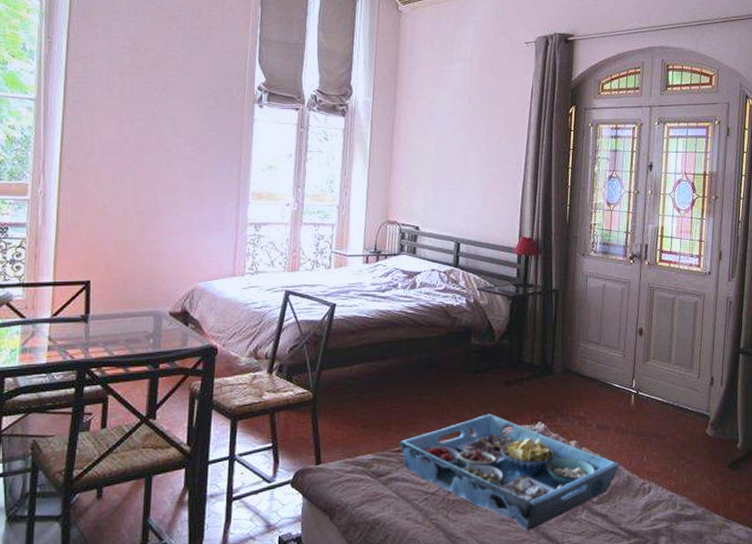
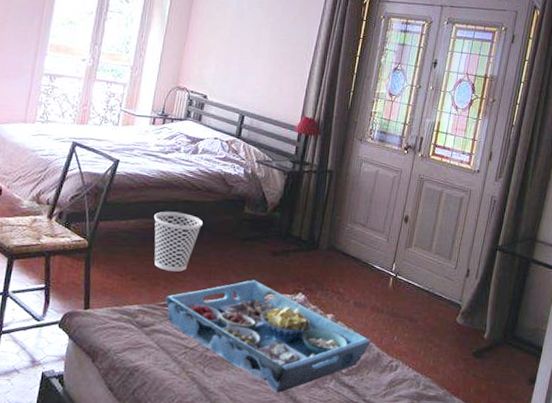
wastebasket: none [378,351,430,415] -> present [154,211,204,272]

